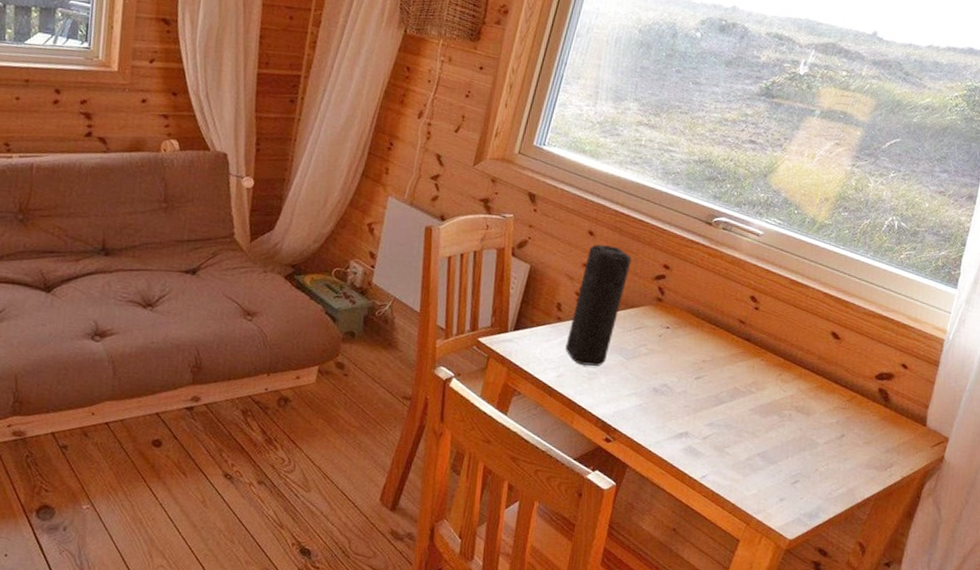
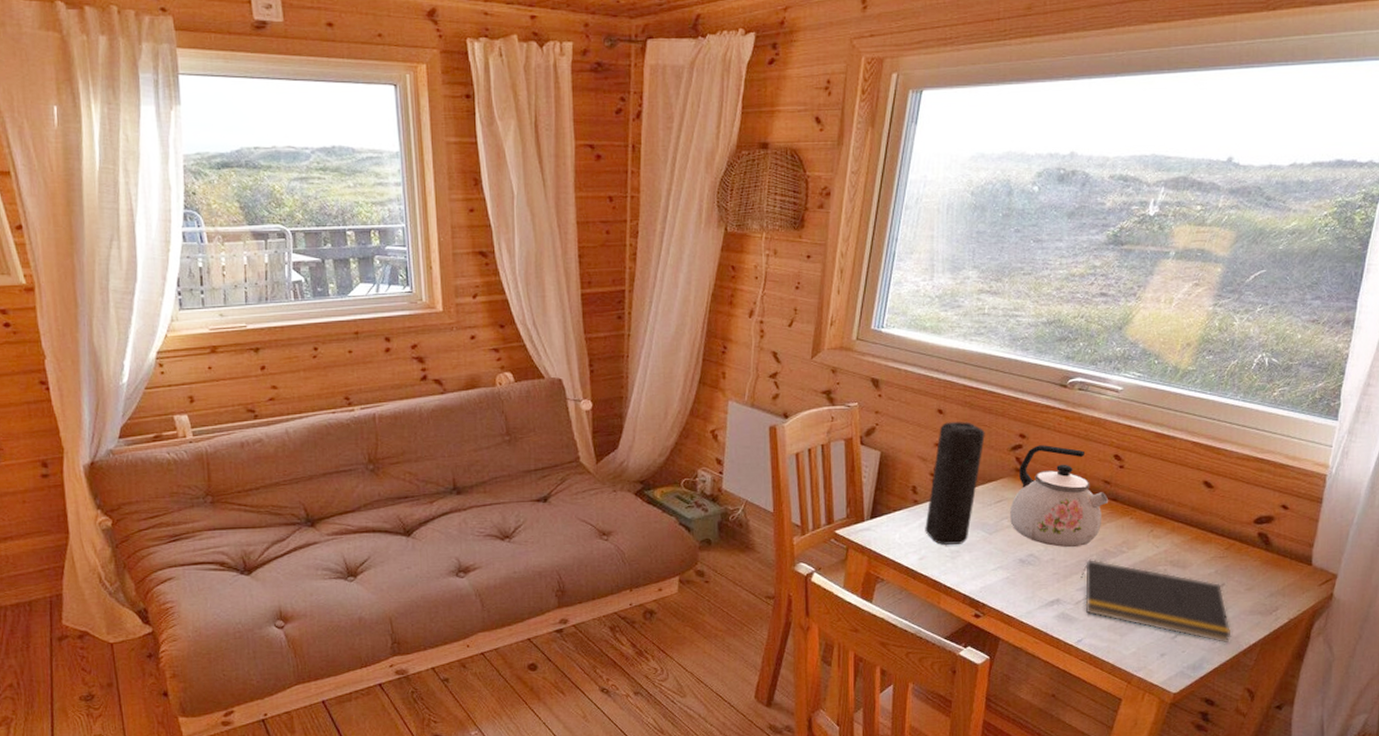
kettle: none [648,278,742,383] -> present [1010,445,1108,548]
notepad: none [710,396,848,495] -> present [1080,560,1232,643]

